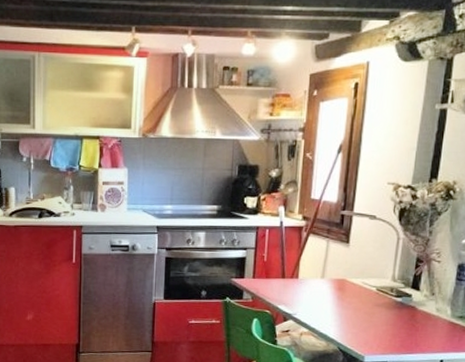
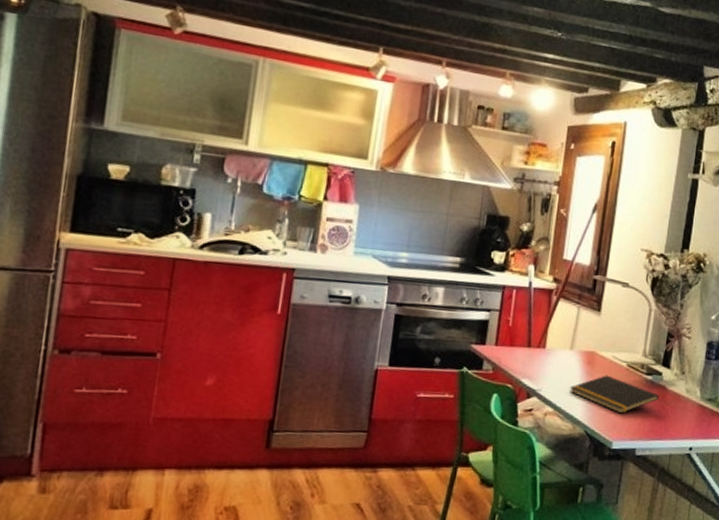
notepad: none [322,299,409,332] -> present [569,375,659,414]

